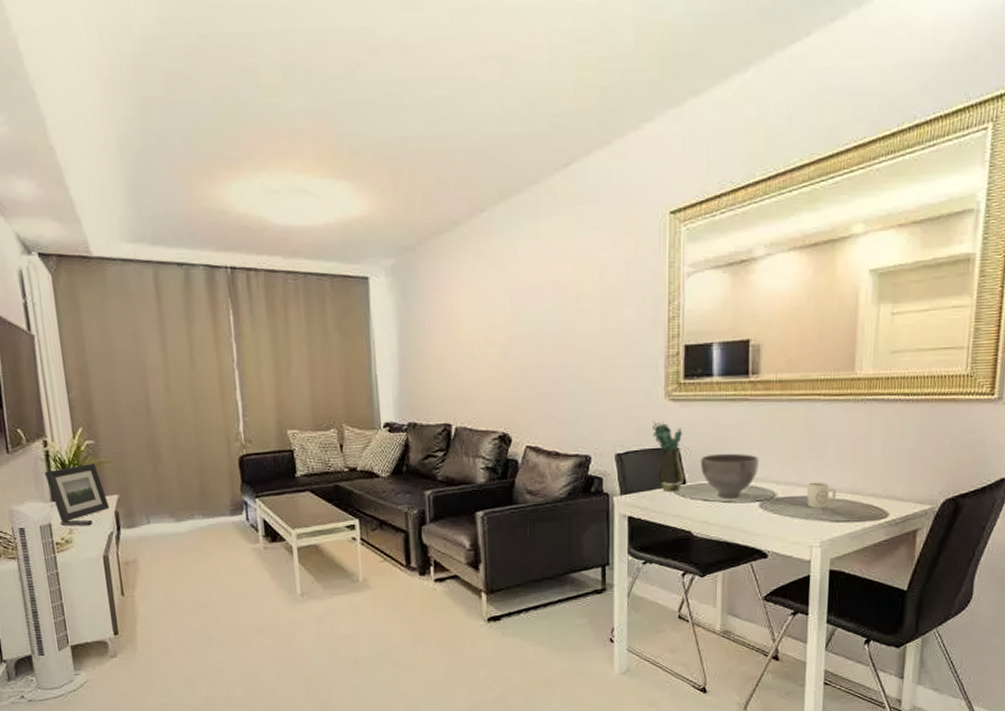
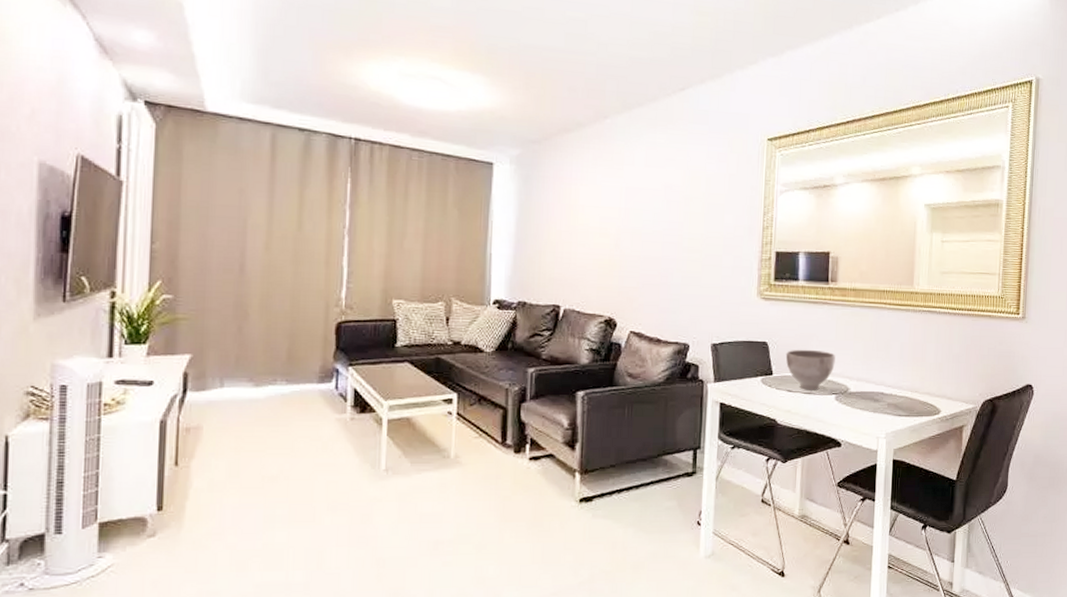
picture frame: present [44,462,110,523] -> none [105,318,178,382]
vase: present [653,420,684,492] -> none [745,316,771,382]
mug: present [806,482,836,509] -> none [874,379,898,404]

